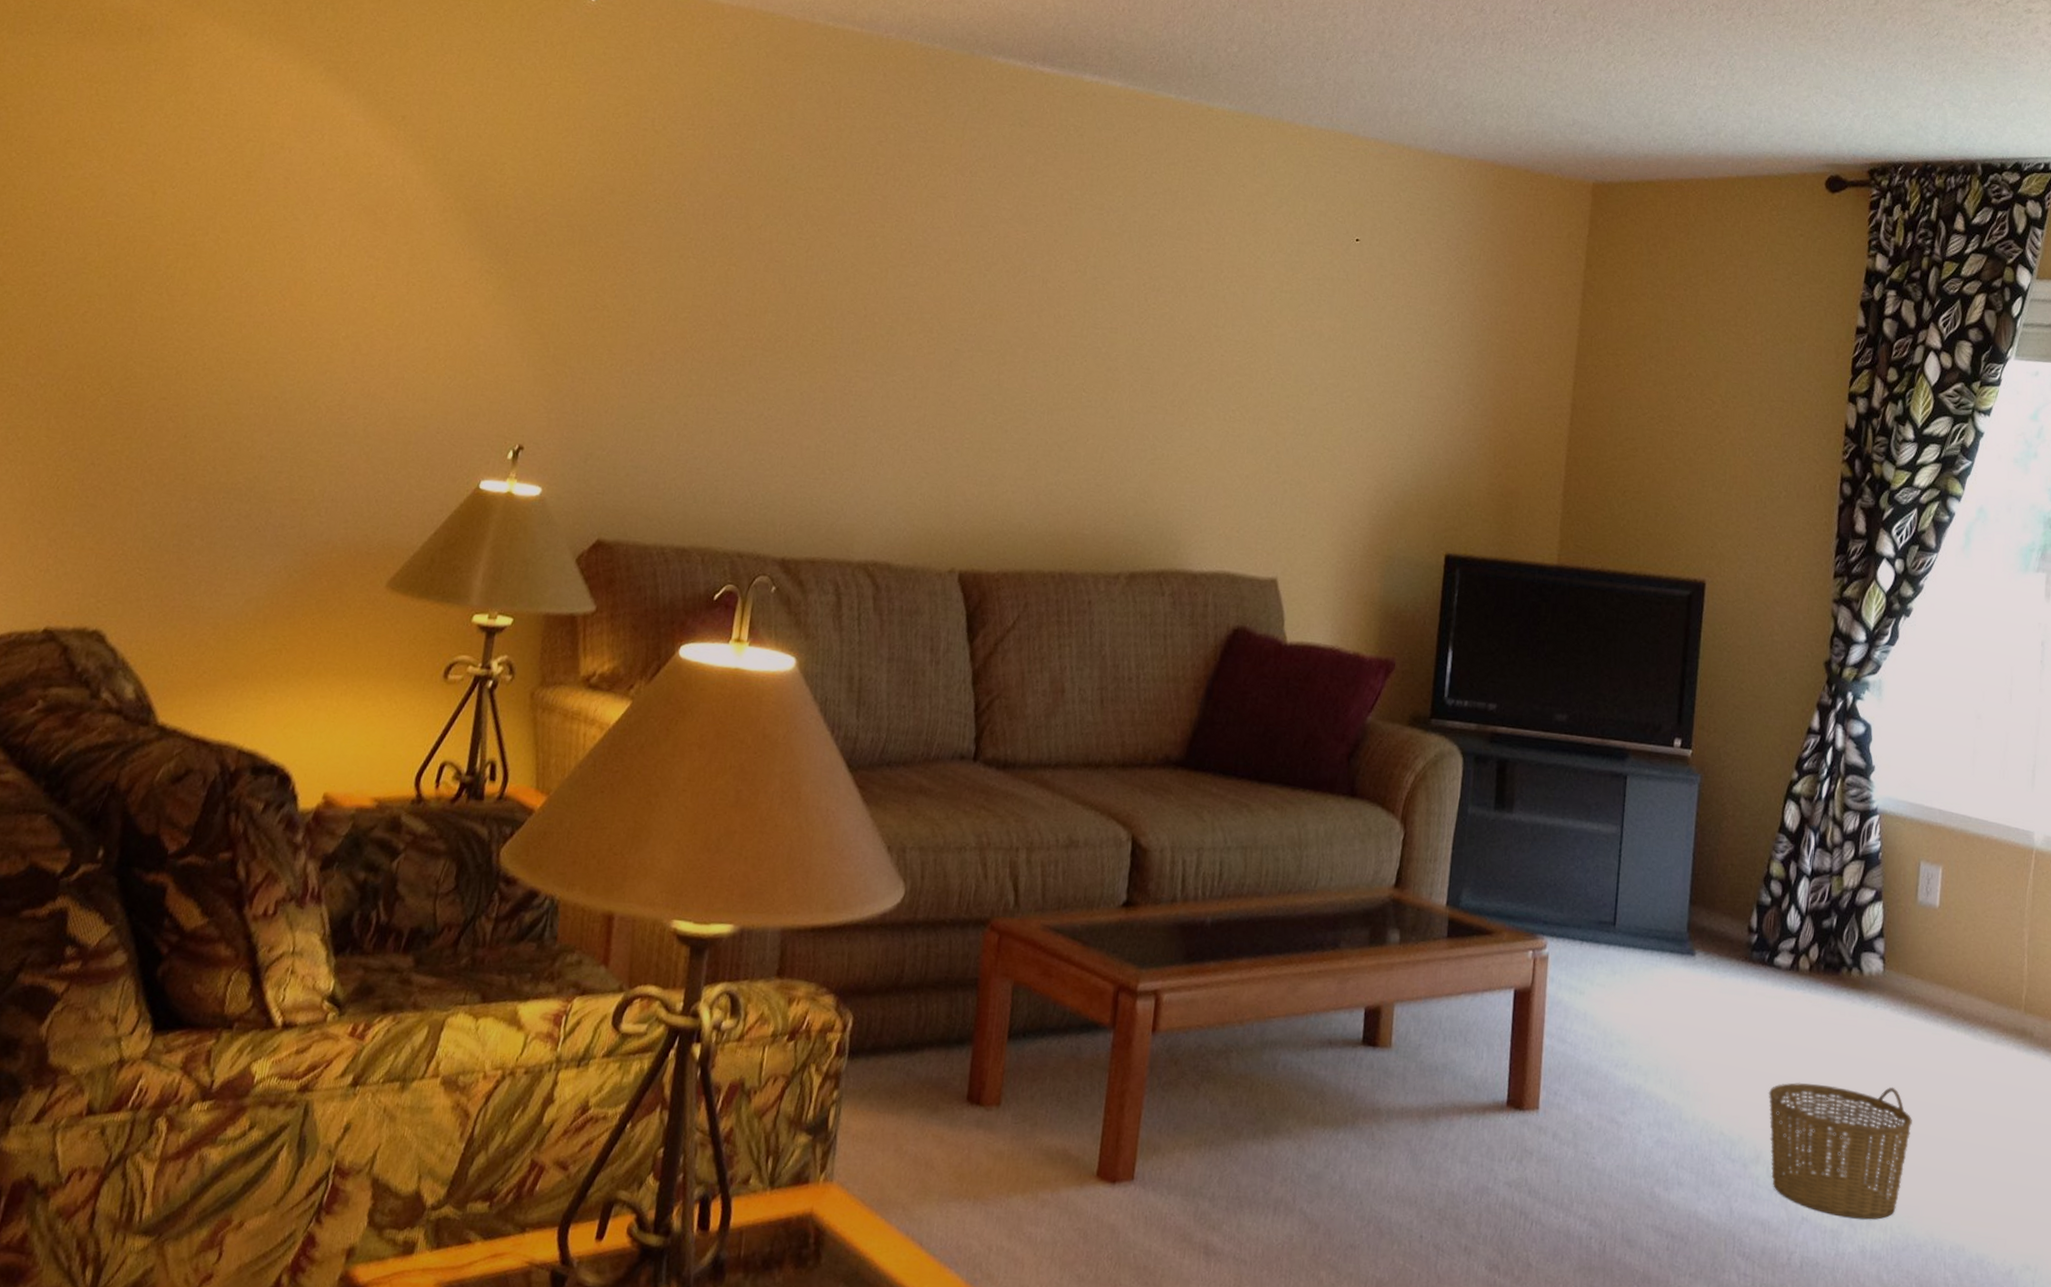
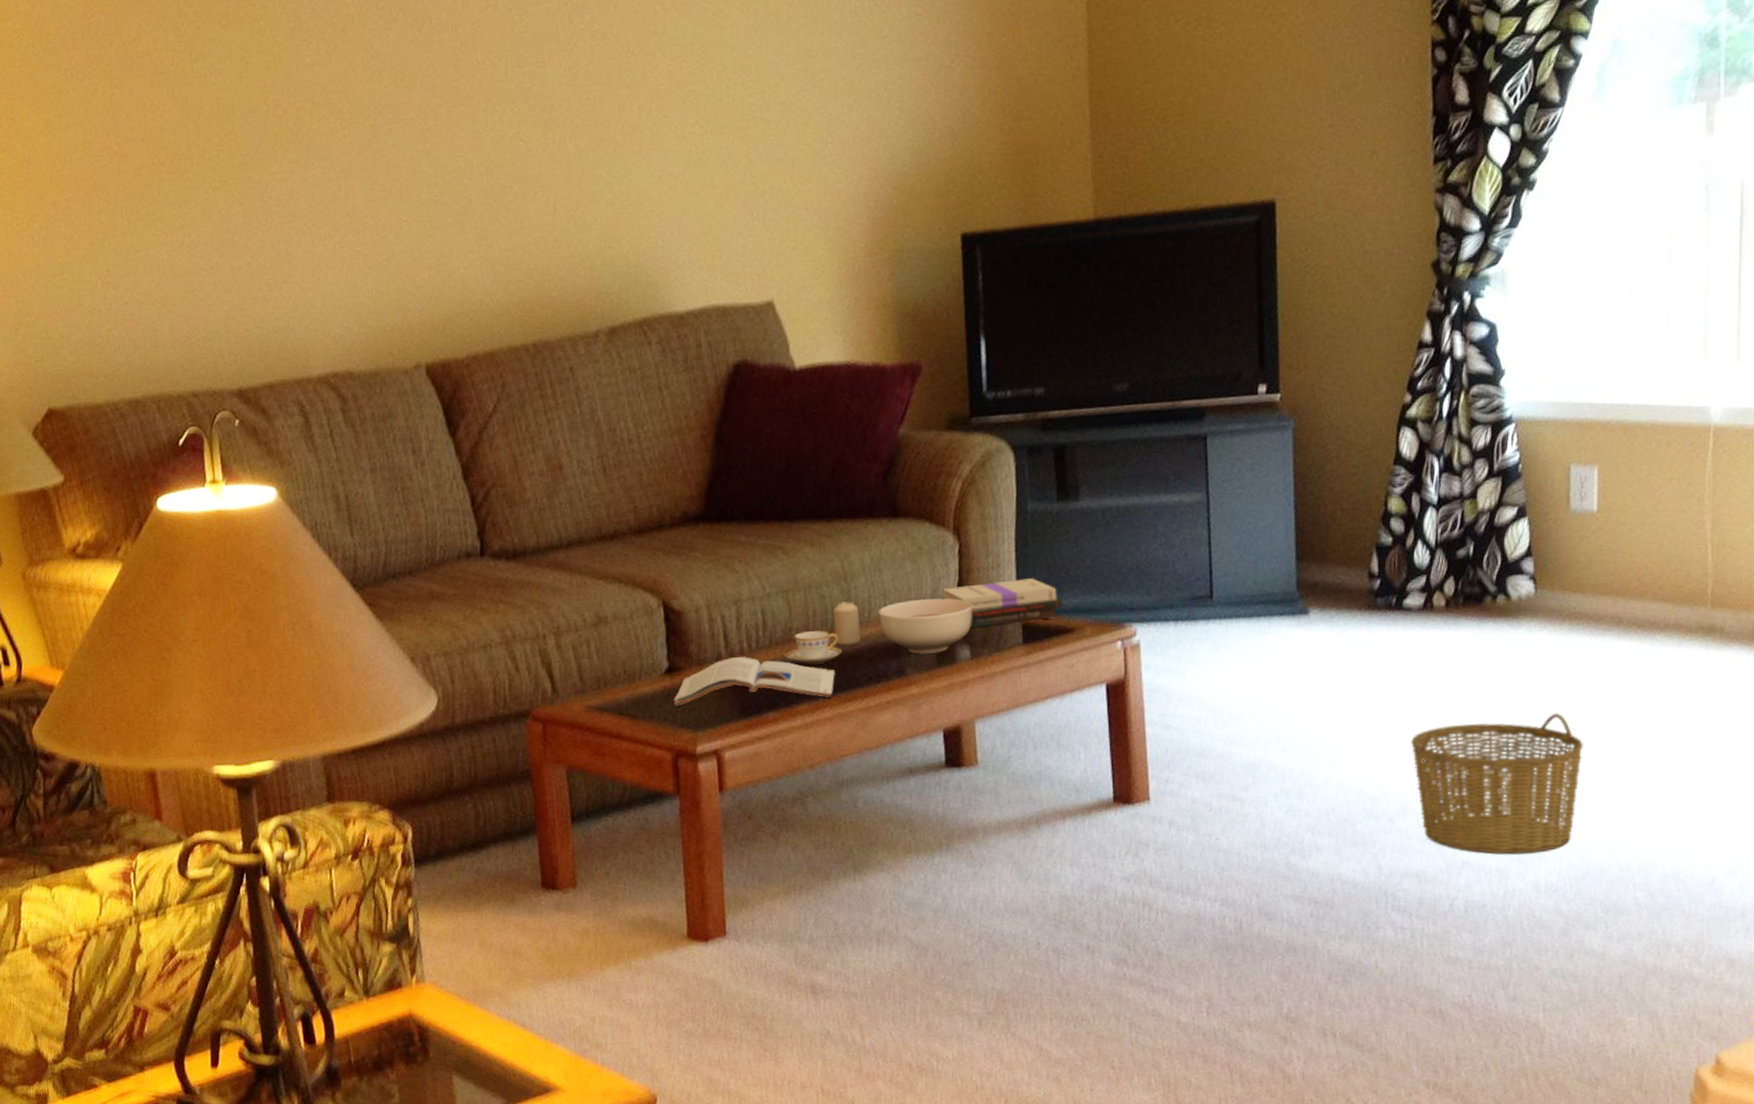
magazine: none [1125,902,1277,957] -> present [673,656,835,707]
teacup: none [1234,889,1286,924] -> present [785,630,842,666]
candle: none [1281,867,1307,912] -> present [833,601,861,647]
bowl: none [1323,877,1409,932] -> present [878,598,974,654]
books: none [1383,871,1487,919] -> present [942,578,1063,628]

